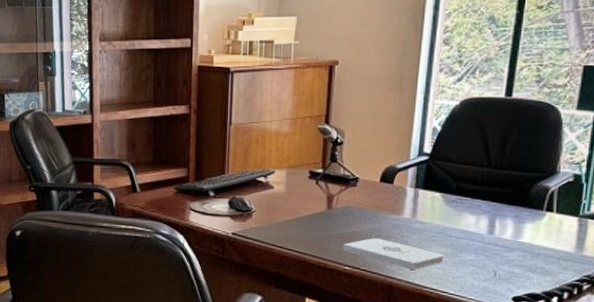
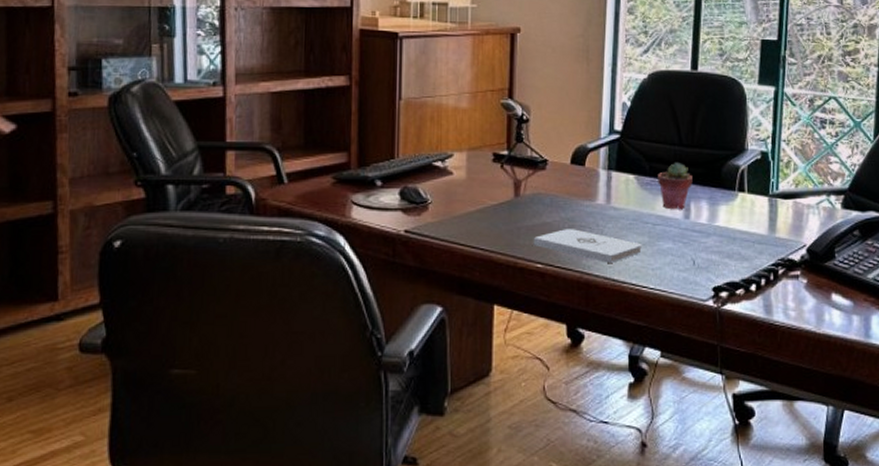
potted succulent: none [464,183,499,226] -> present [658,163,693,210]

